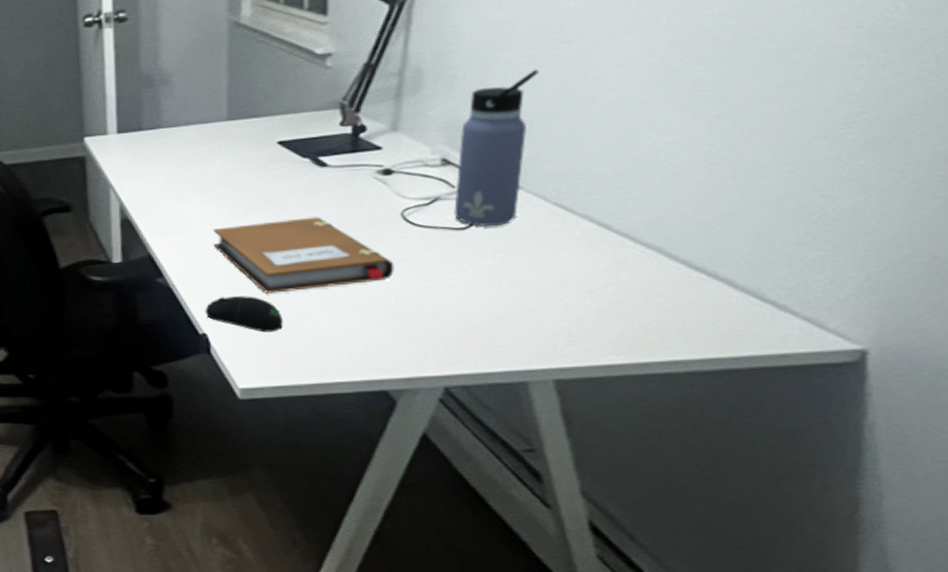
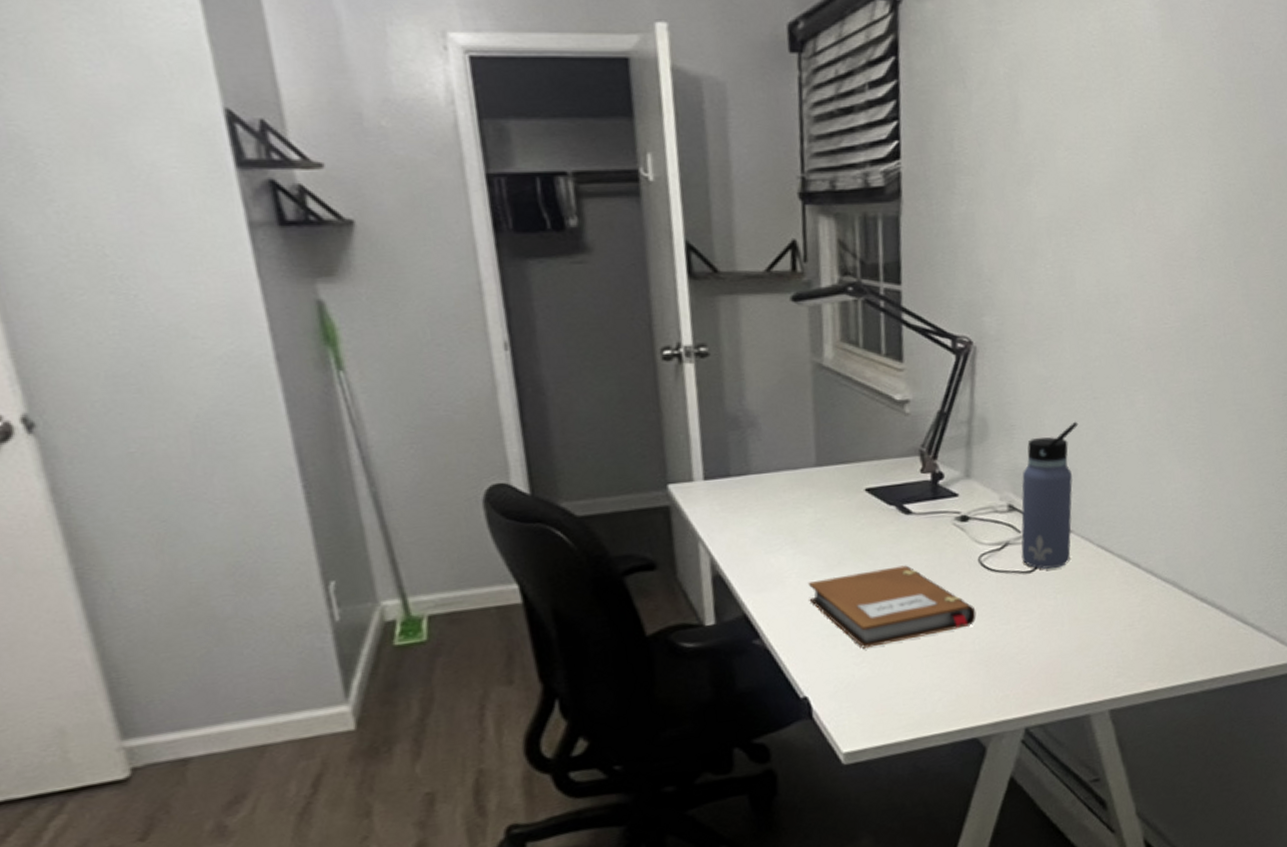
computer mouse: present [204,296,283,333] -> none [804,652,881,690]

